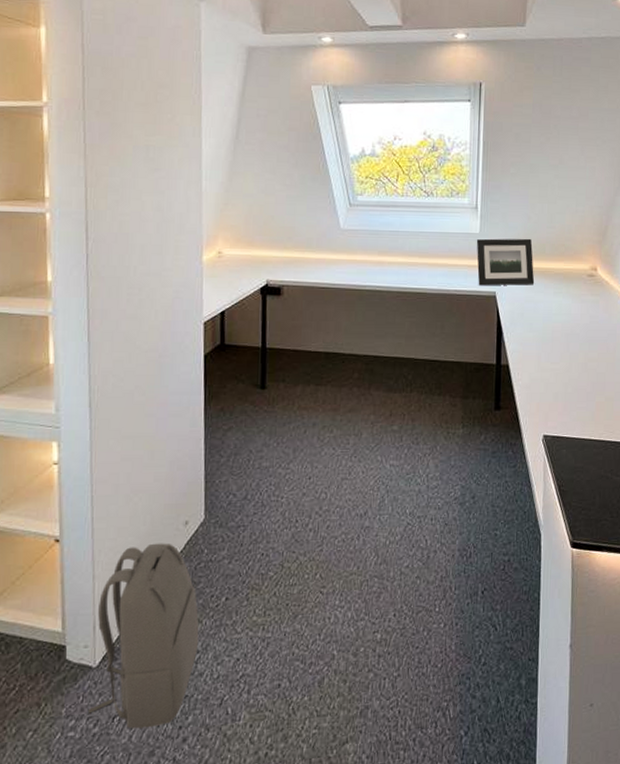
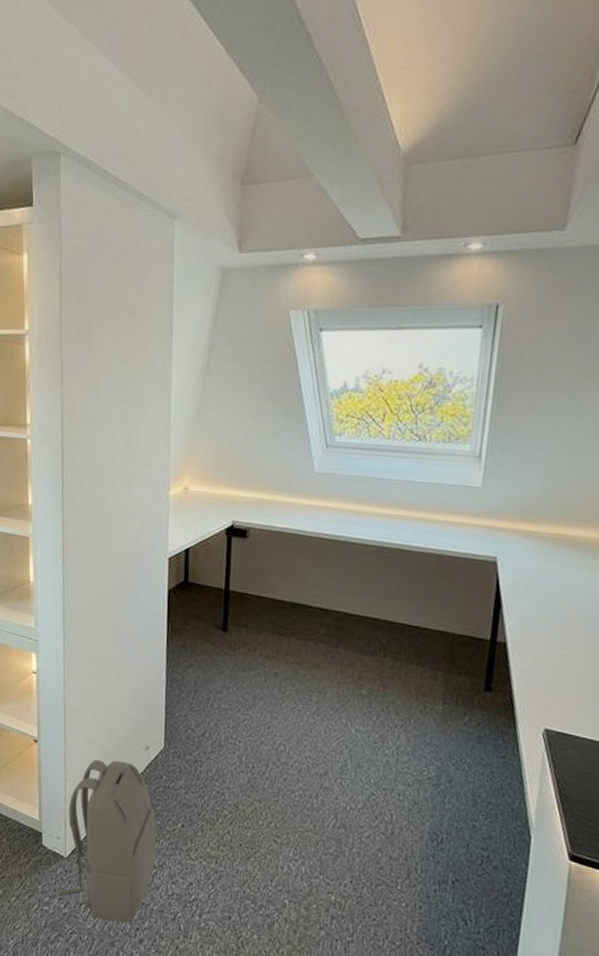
picture frame: present [476,238,535,286] -> none [475,494,551,554]

